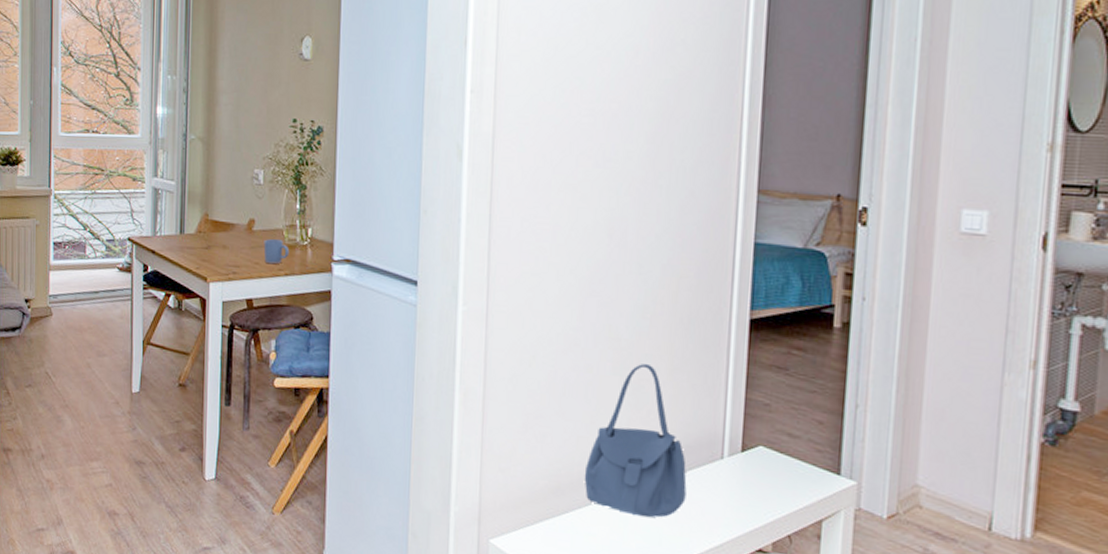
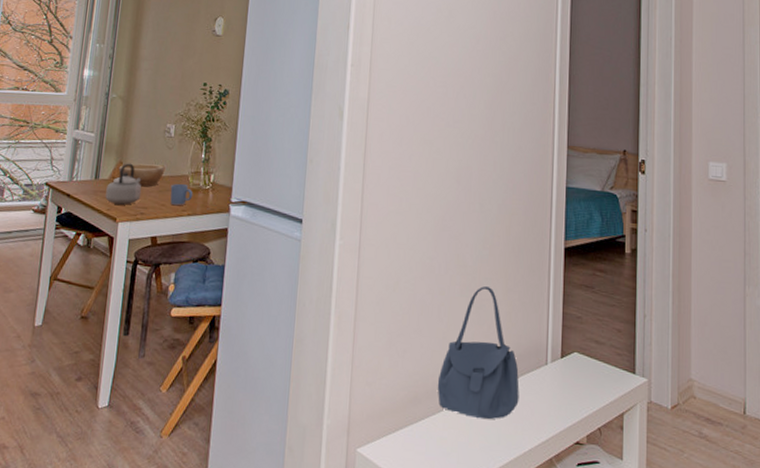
teapot: none [193,215,232,263] -> present [105,163,142,205]
bowl: none [205,216,255,243] -> present [118,163,164,187]

